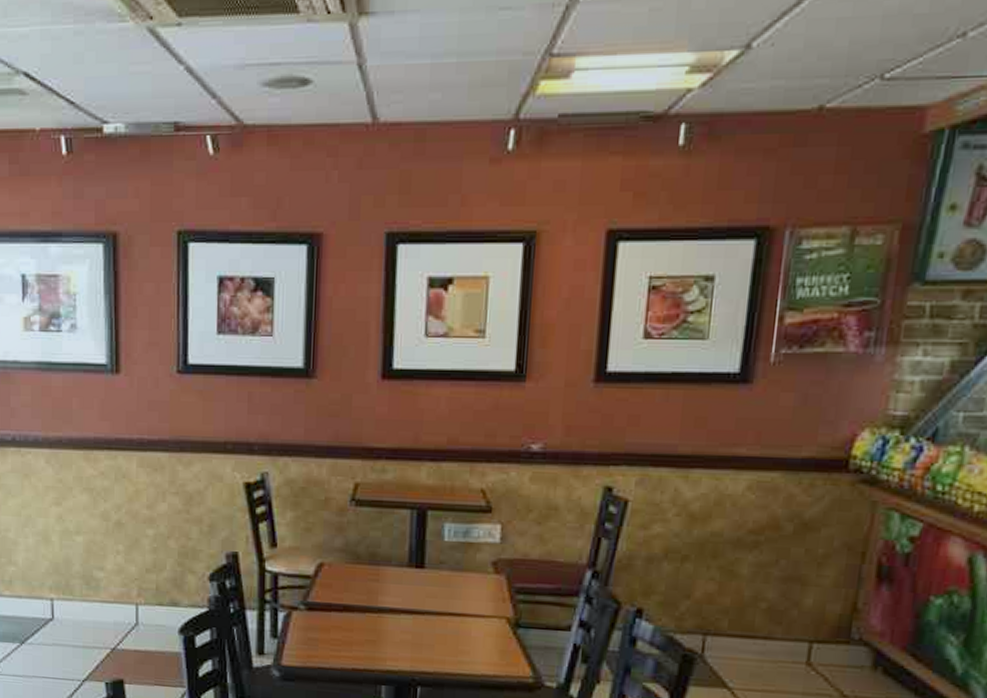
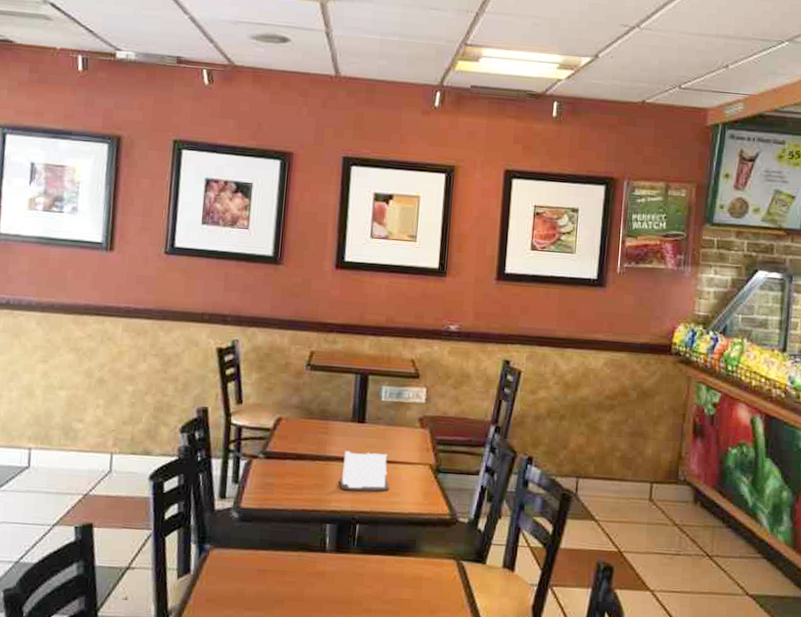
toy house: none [395,601,457,650] -> present [339,450,390,492]

